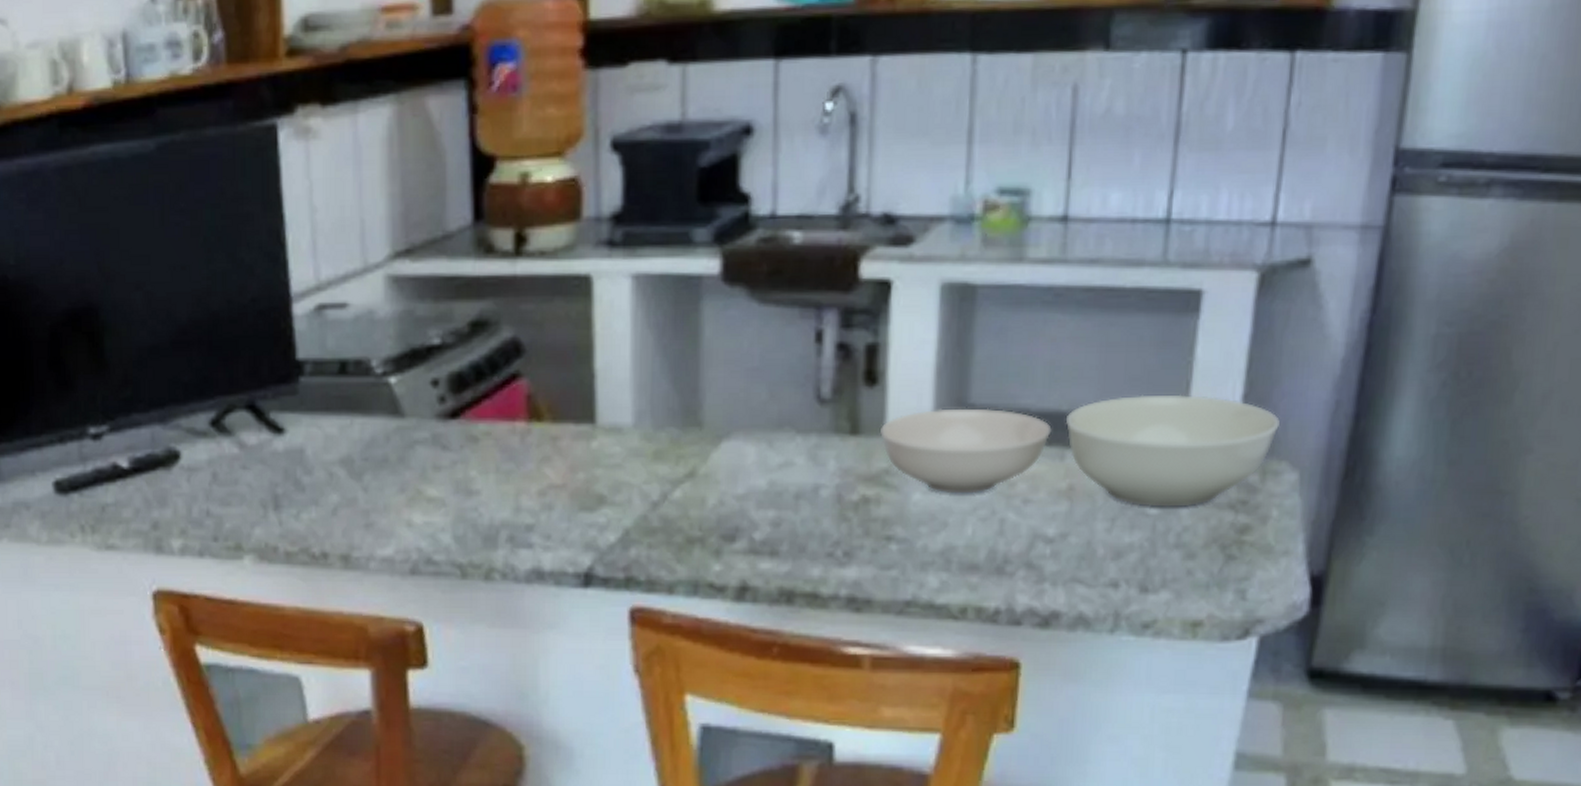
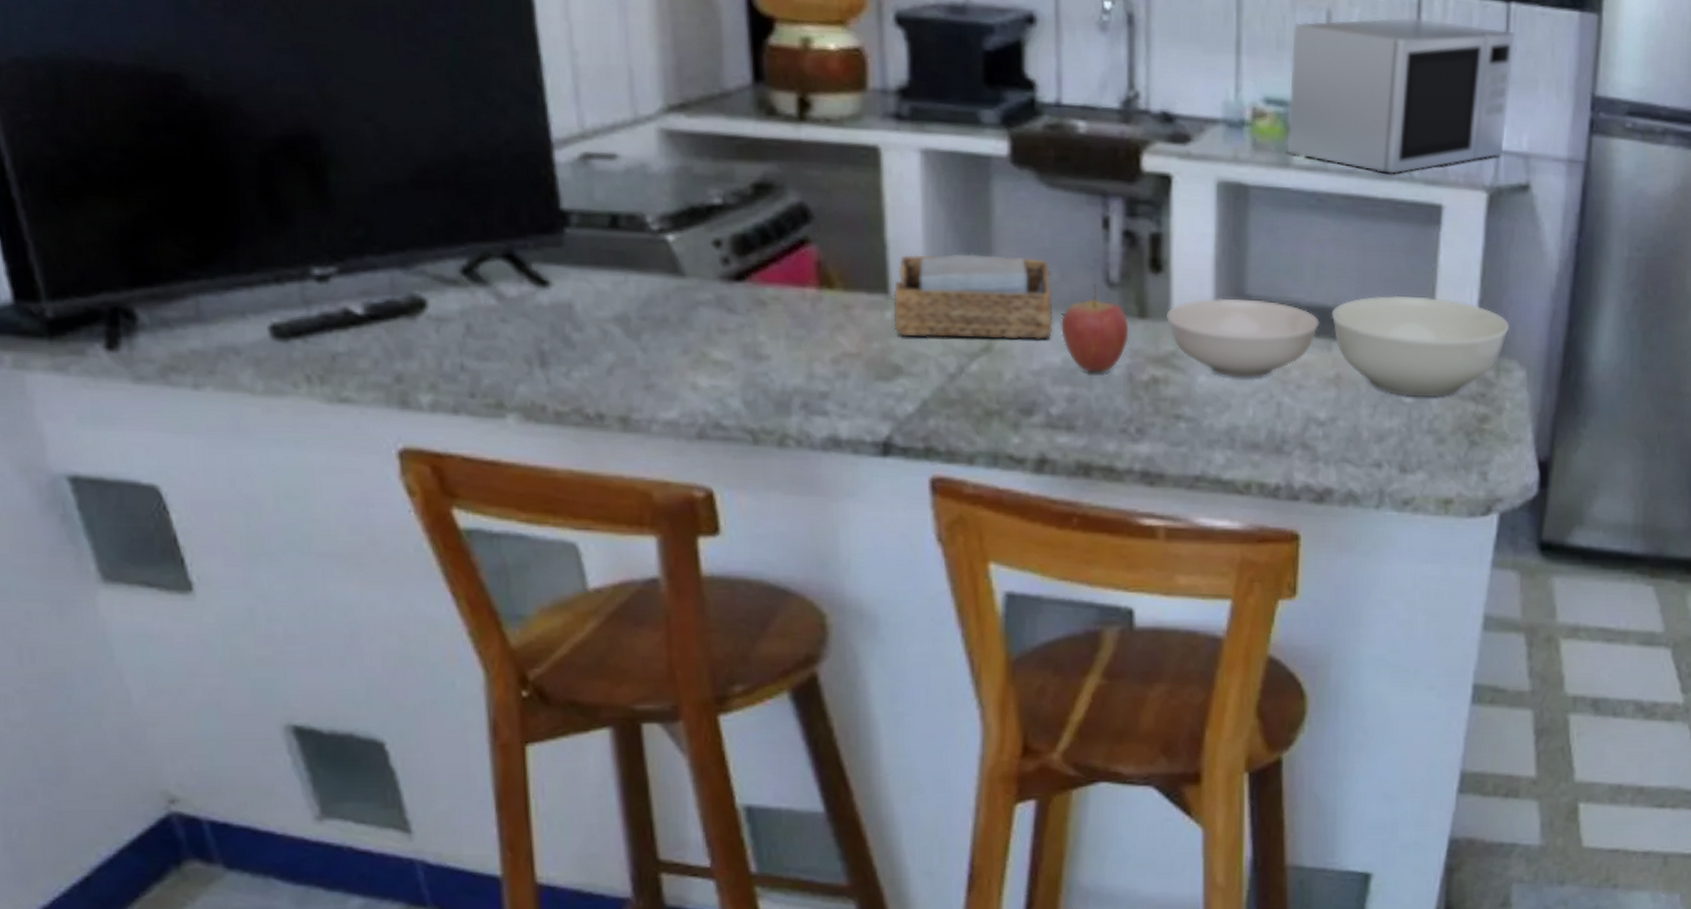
napkin holder: none [599,377,760,466] -> present [893,253,1053,340]
fruit: none [768,401,840,495] -> present [1061,284,1129,373]
microwave: none [1022,81,1300,260] -> present [1287,17,1516,174]

